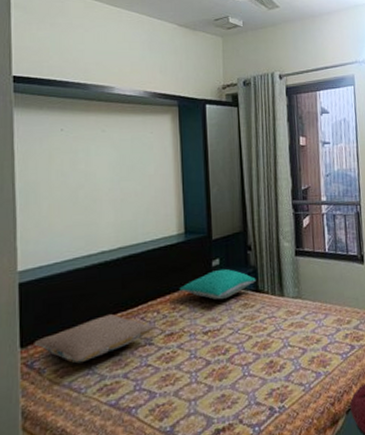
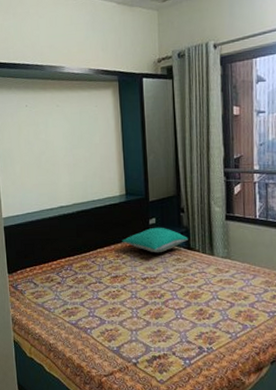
pillow: present [34,313,155,364] -> none [17,255,104,290]

